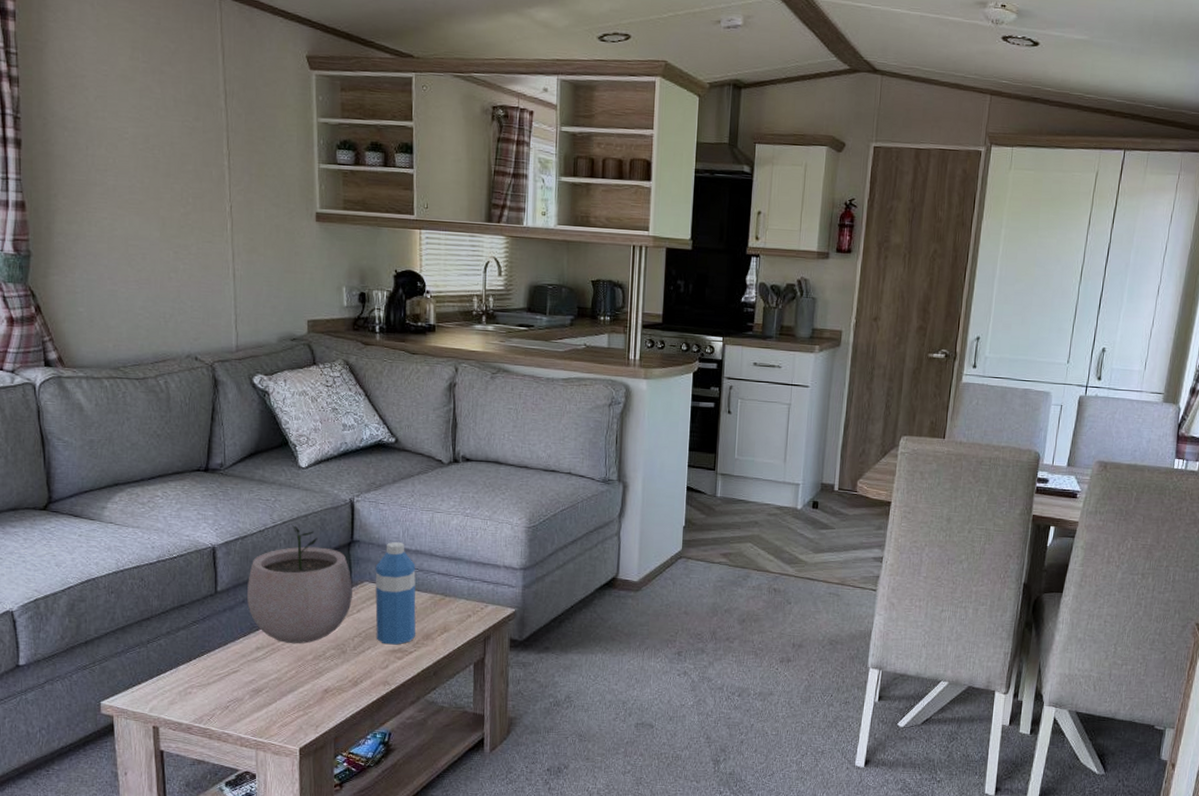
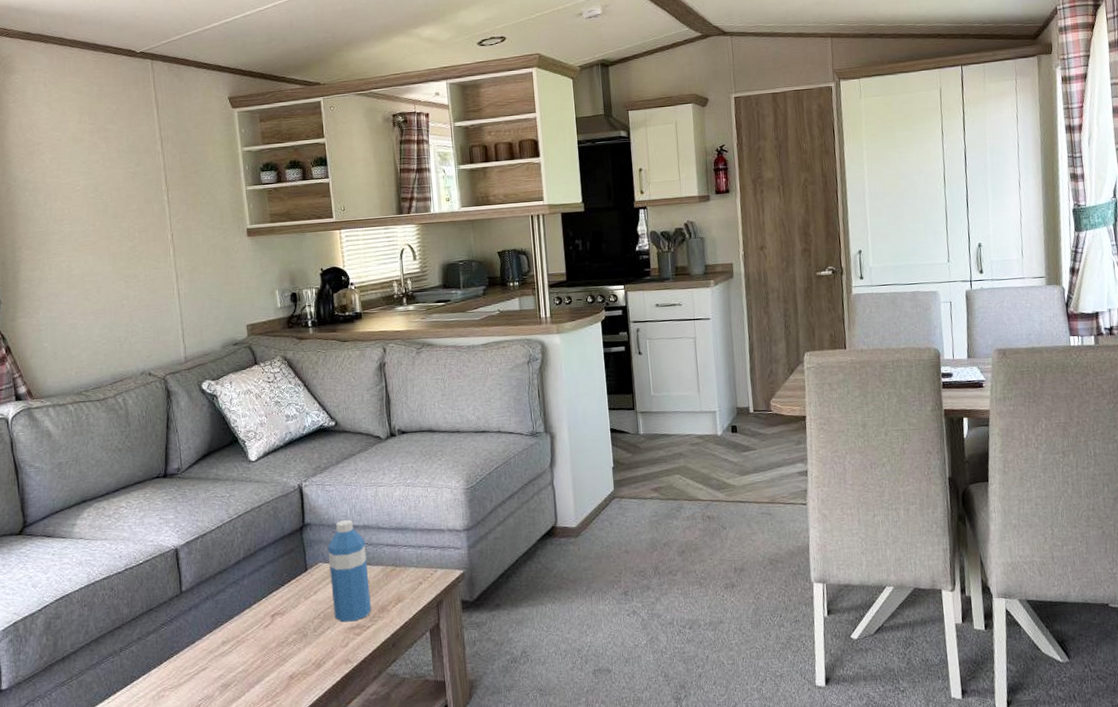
plant pot: present [247,524,352,644] -> none [210,516,309,634]

